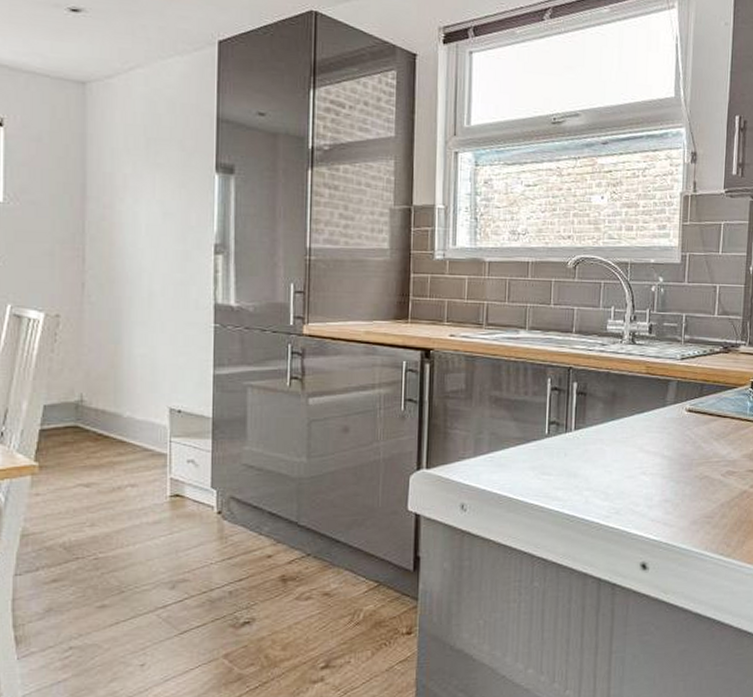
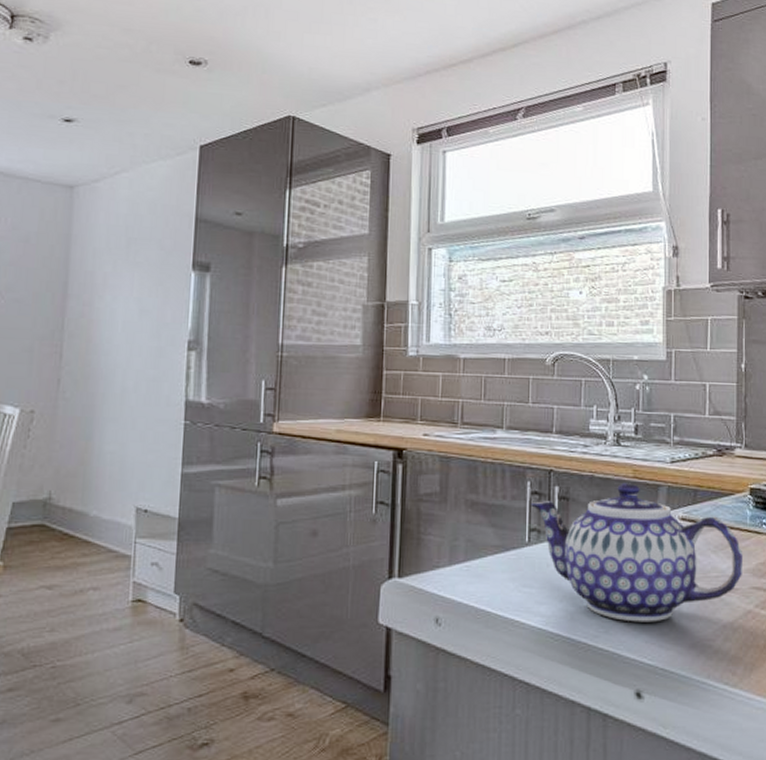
teapot: none [551,378,742,504] -> present [531,482,744,622]

